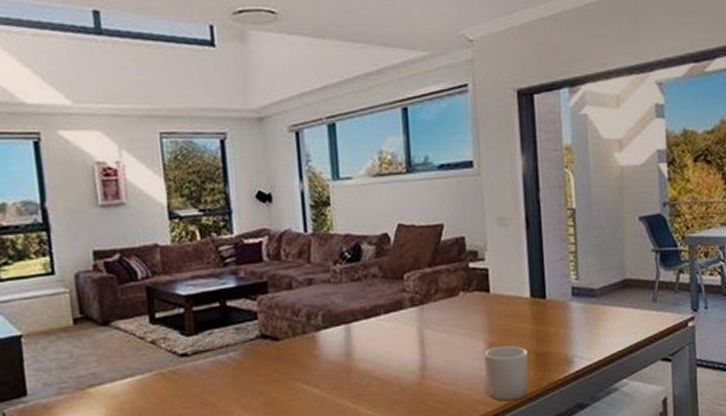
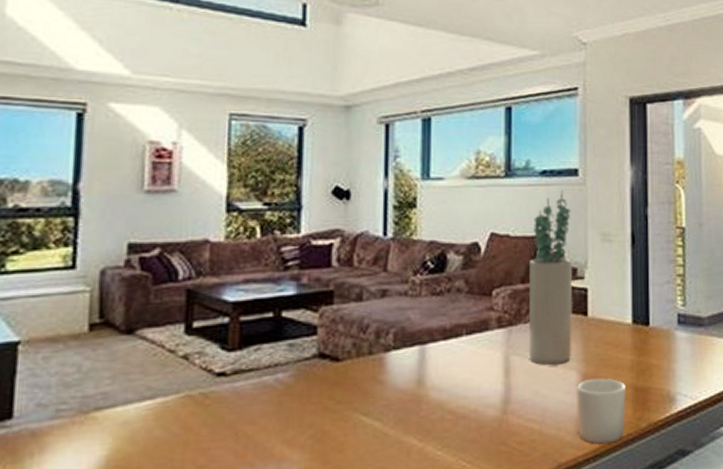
vase: none [434,182,478,337] -> present [529,191,573,365]

